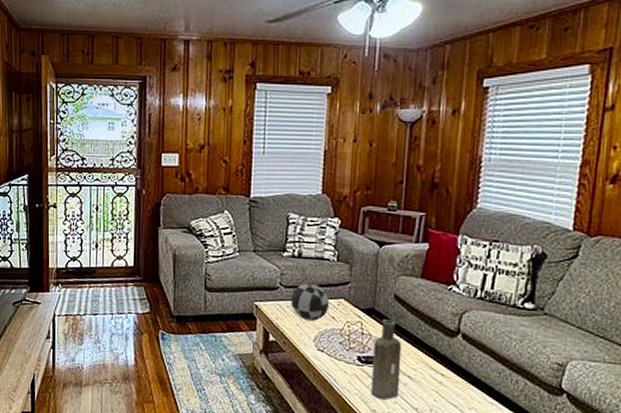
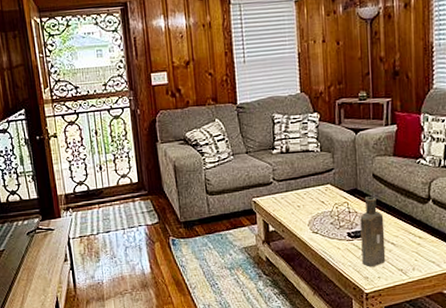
decorative ball: present [291,283,330,322] -> none [284,174,319,209]

